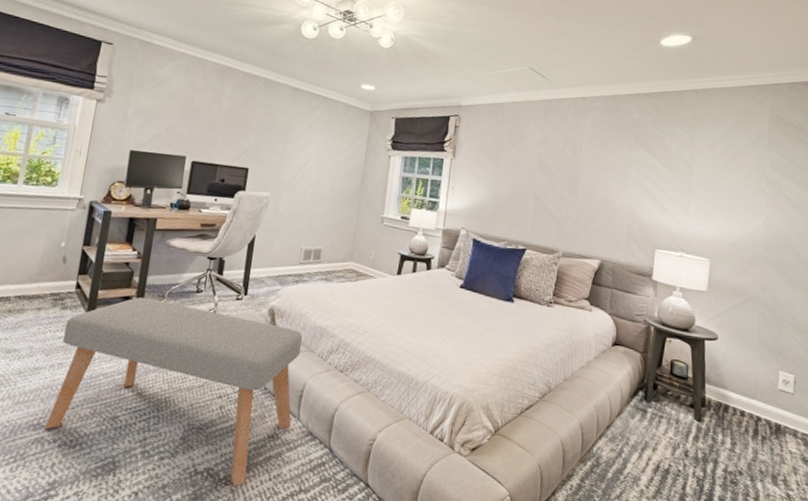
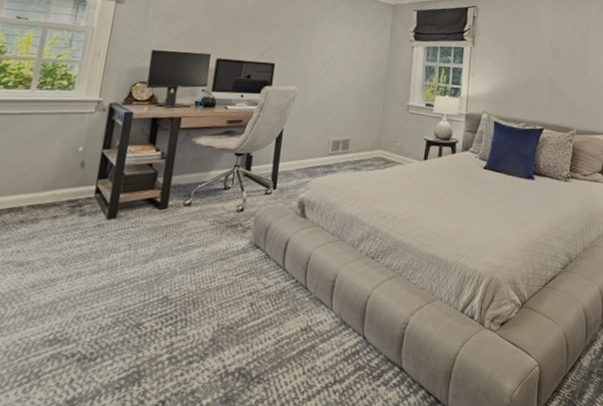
bench: present [45,297,303,487] -> none [62,198,334,385]

